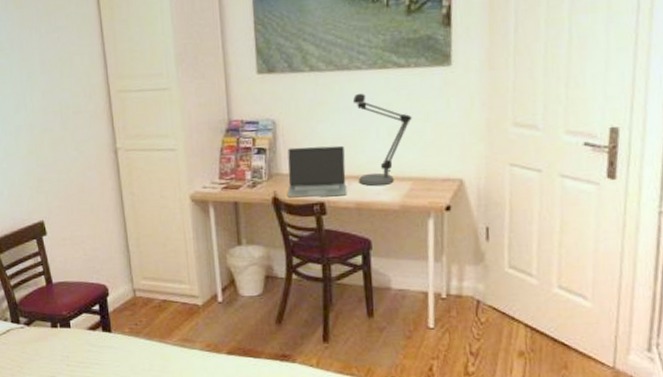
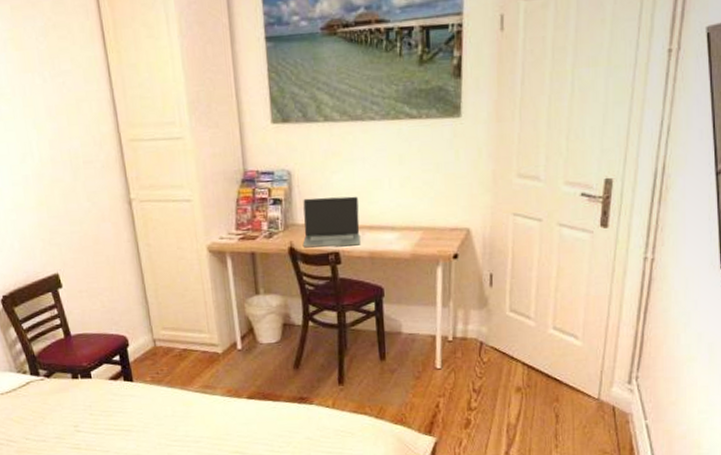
desk lamp: present [353,93,412,187] -> none [367,144,423,236]

